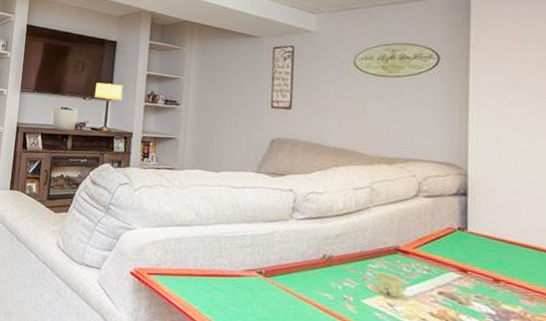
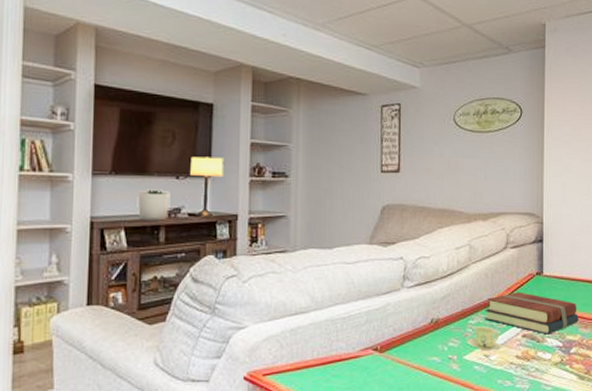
books: none [389,244,520,299] -> present [485,292,579,335]

